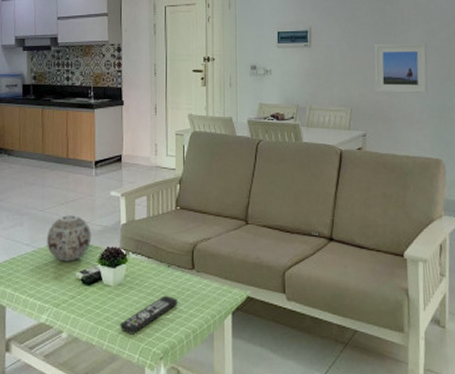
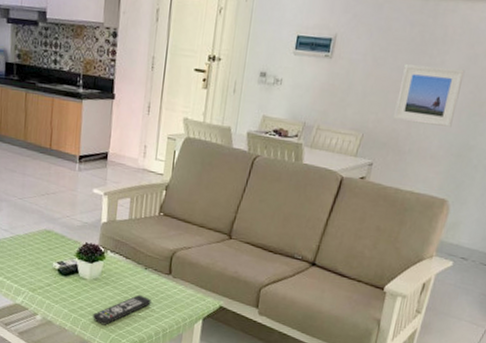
decorative sphere: present [46,215,92,262] -> none [24,207,71,252]

